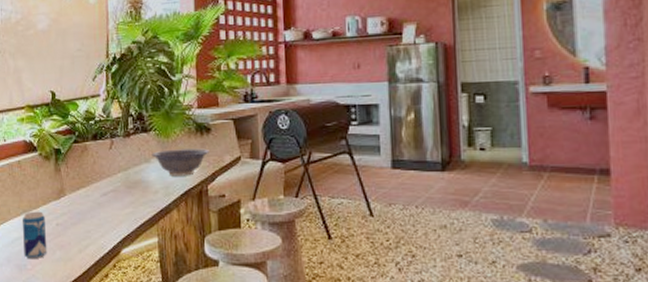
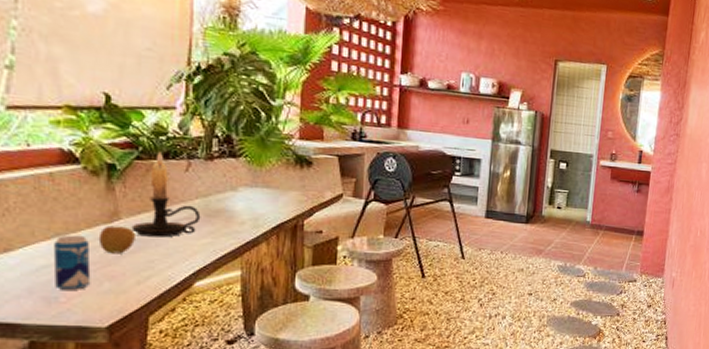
apple: none [51,201,76,226] -> present [98,225,135,254]
candle holder: none [73,134,123,210] -> present [131,151,201,237]
decorative bowl: present [151,148,209,176] -> none [239,179,309,209]

